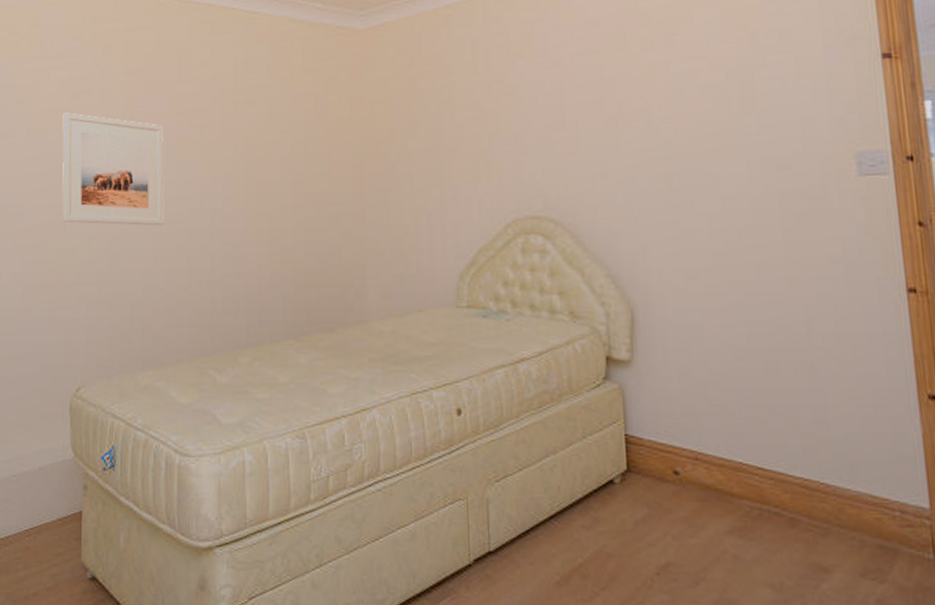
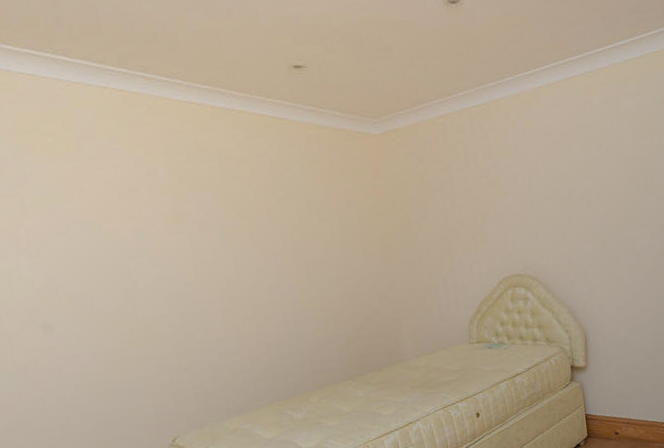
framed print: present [62,112,164,226] -> none [114,209,229,306]

